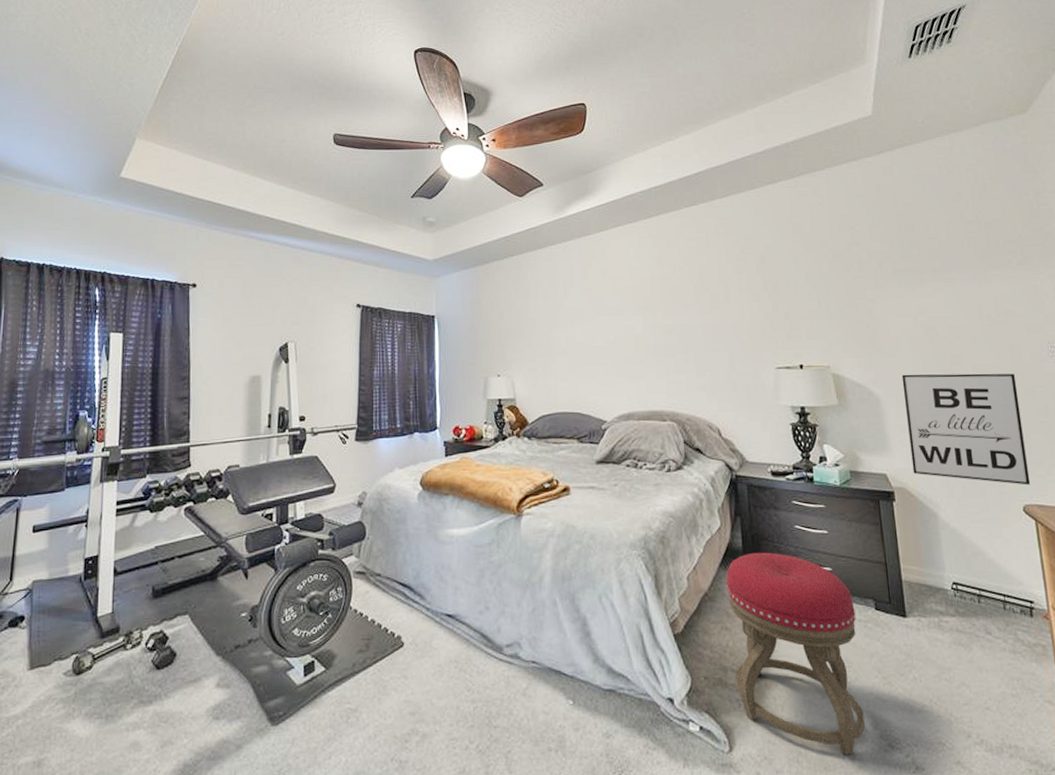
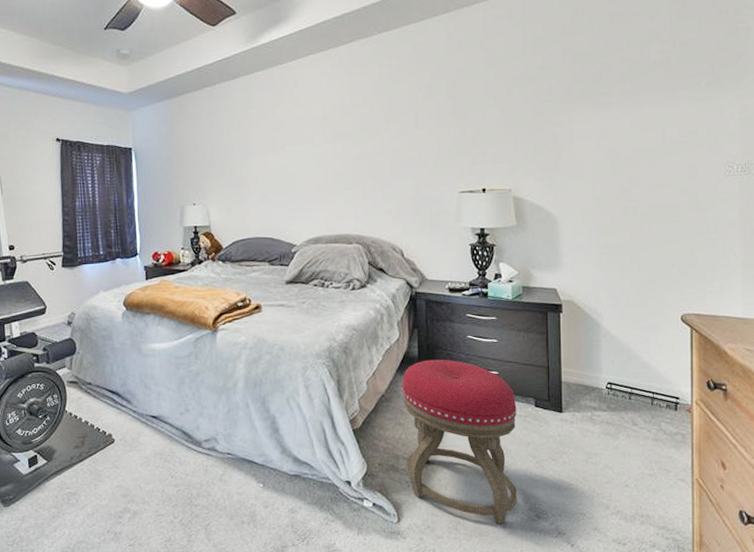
wall art: present [901,373,1031,485] -> none [580,193,691,297]

